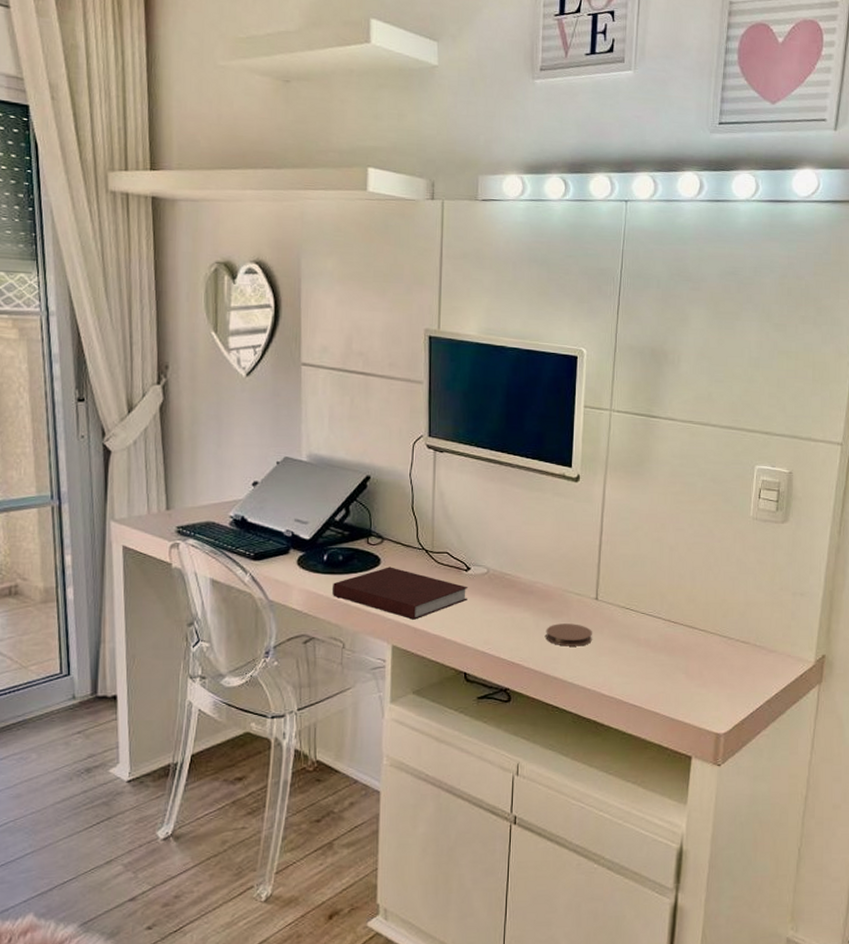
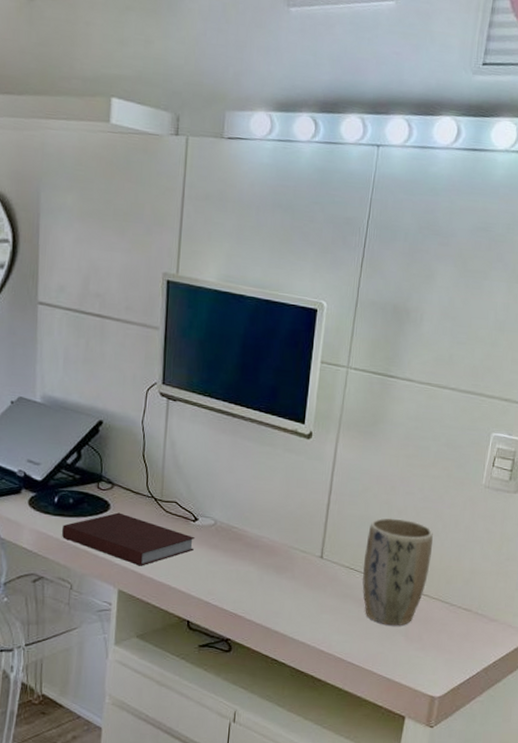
coaster: present [545,624,592,646] -> none [269,579,315,603]
plant pot: none [638,555,706,664] -> present [362,517,433,626]

